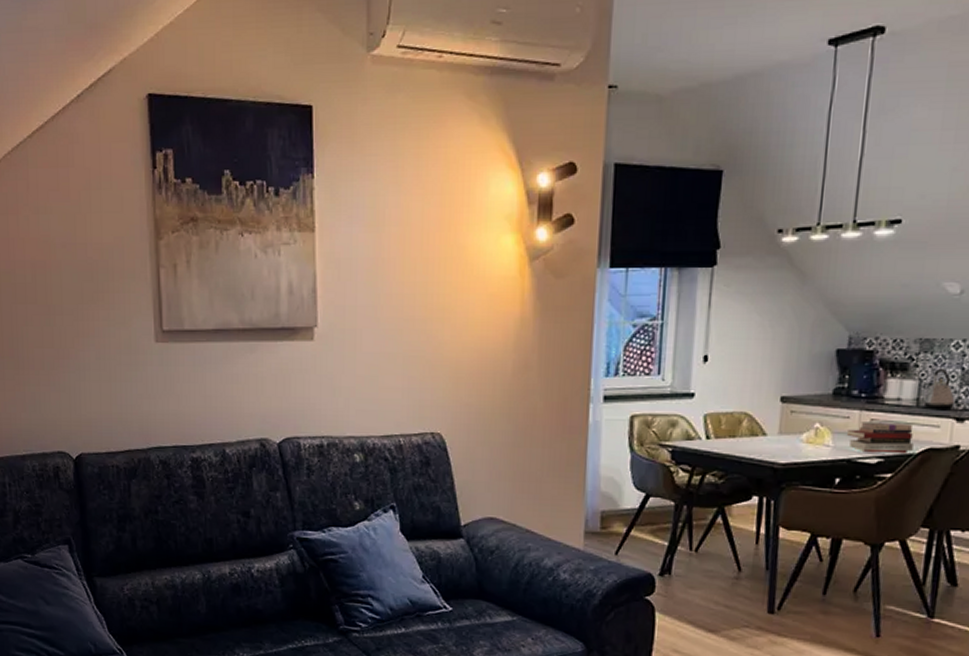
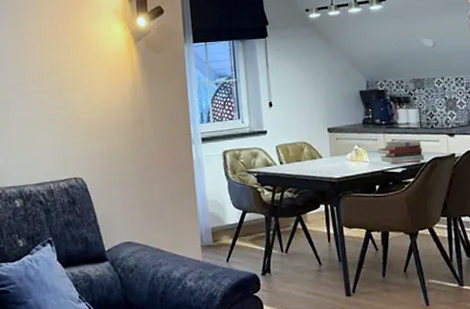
kettle: present [923,368,956,411] -> none [424,98,446,130]

